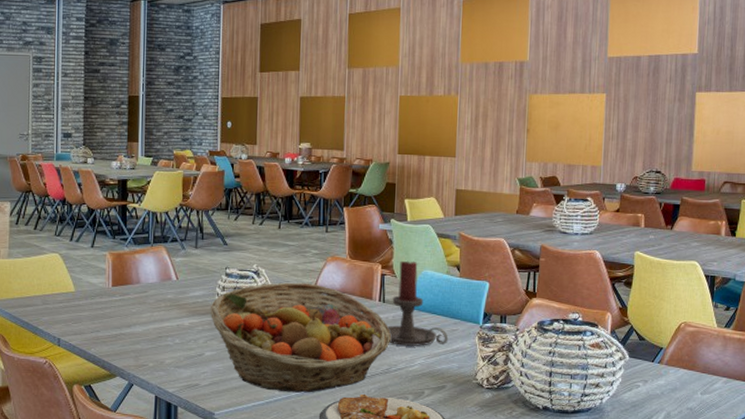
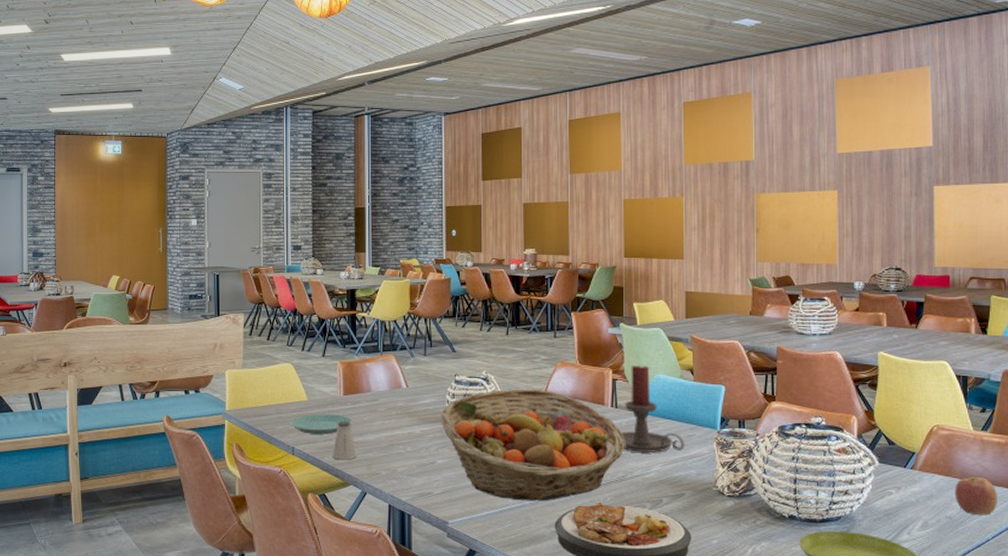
plate: none [55,305,122,326] -> present [288,414,354,435]
saltshaker: none [99,313,125,352] -> present [332,422,357,460]
apple: none [696,371,735,407] -> present [955,477,997,516]

